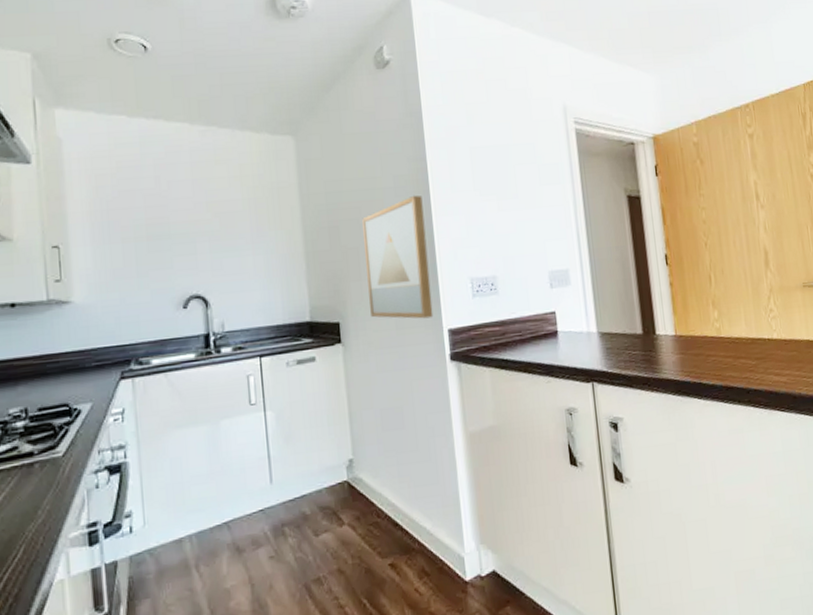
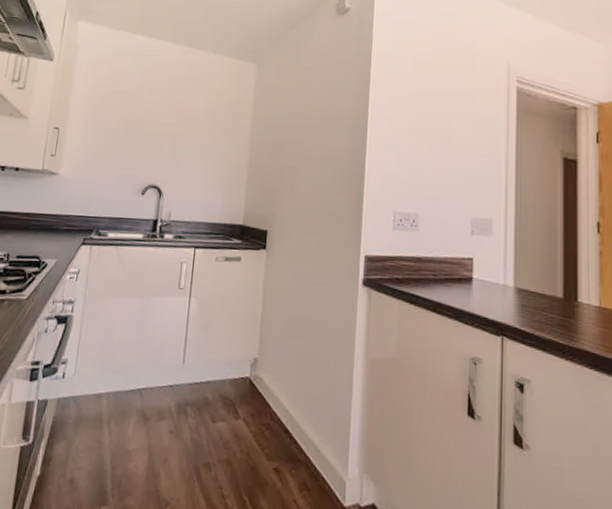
wall art: present [362,195,434,319] -> none [296,127,360,242]

